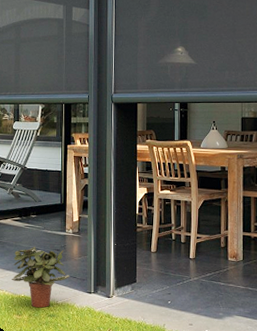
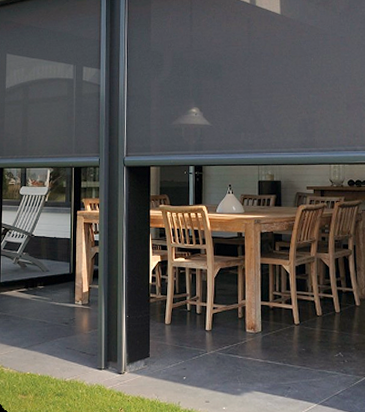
potted plant: present [12,246,70,308] -> none [17,319,80,386]

